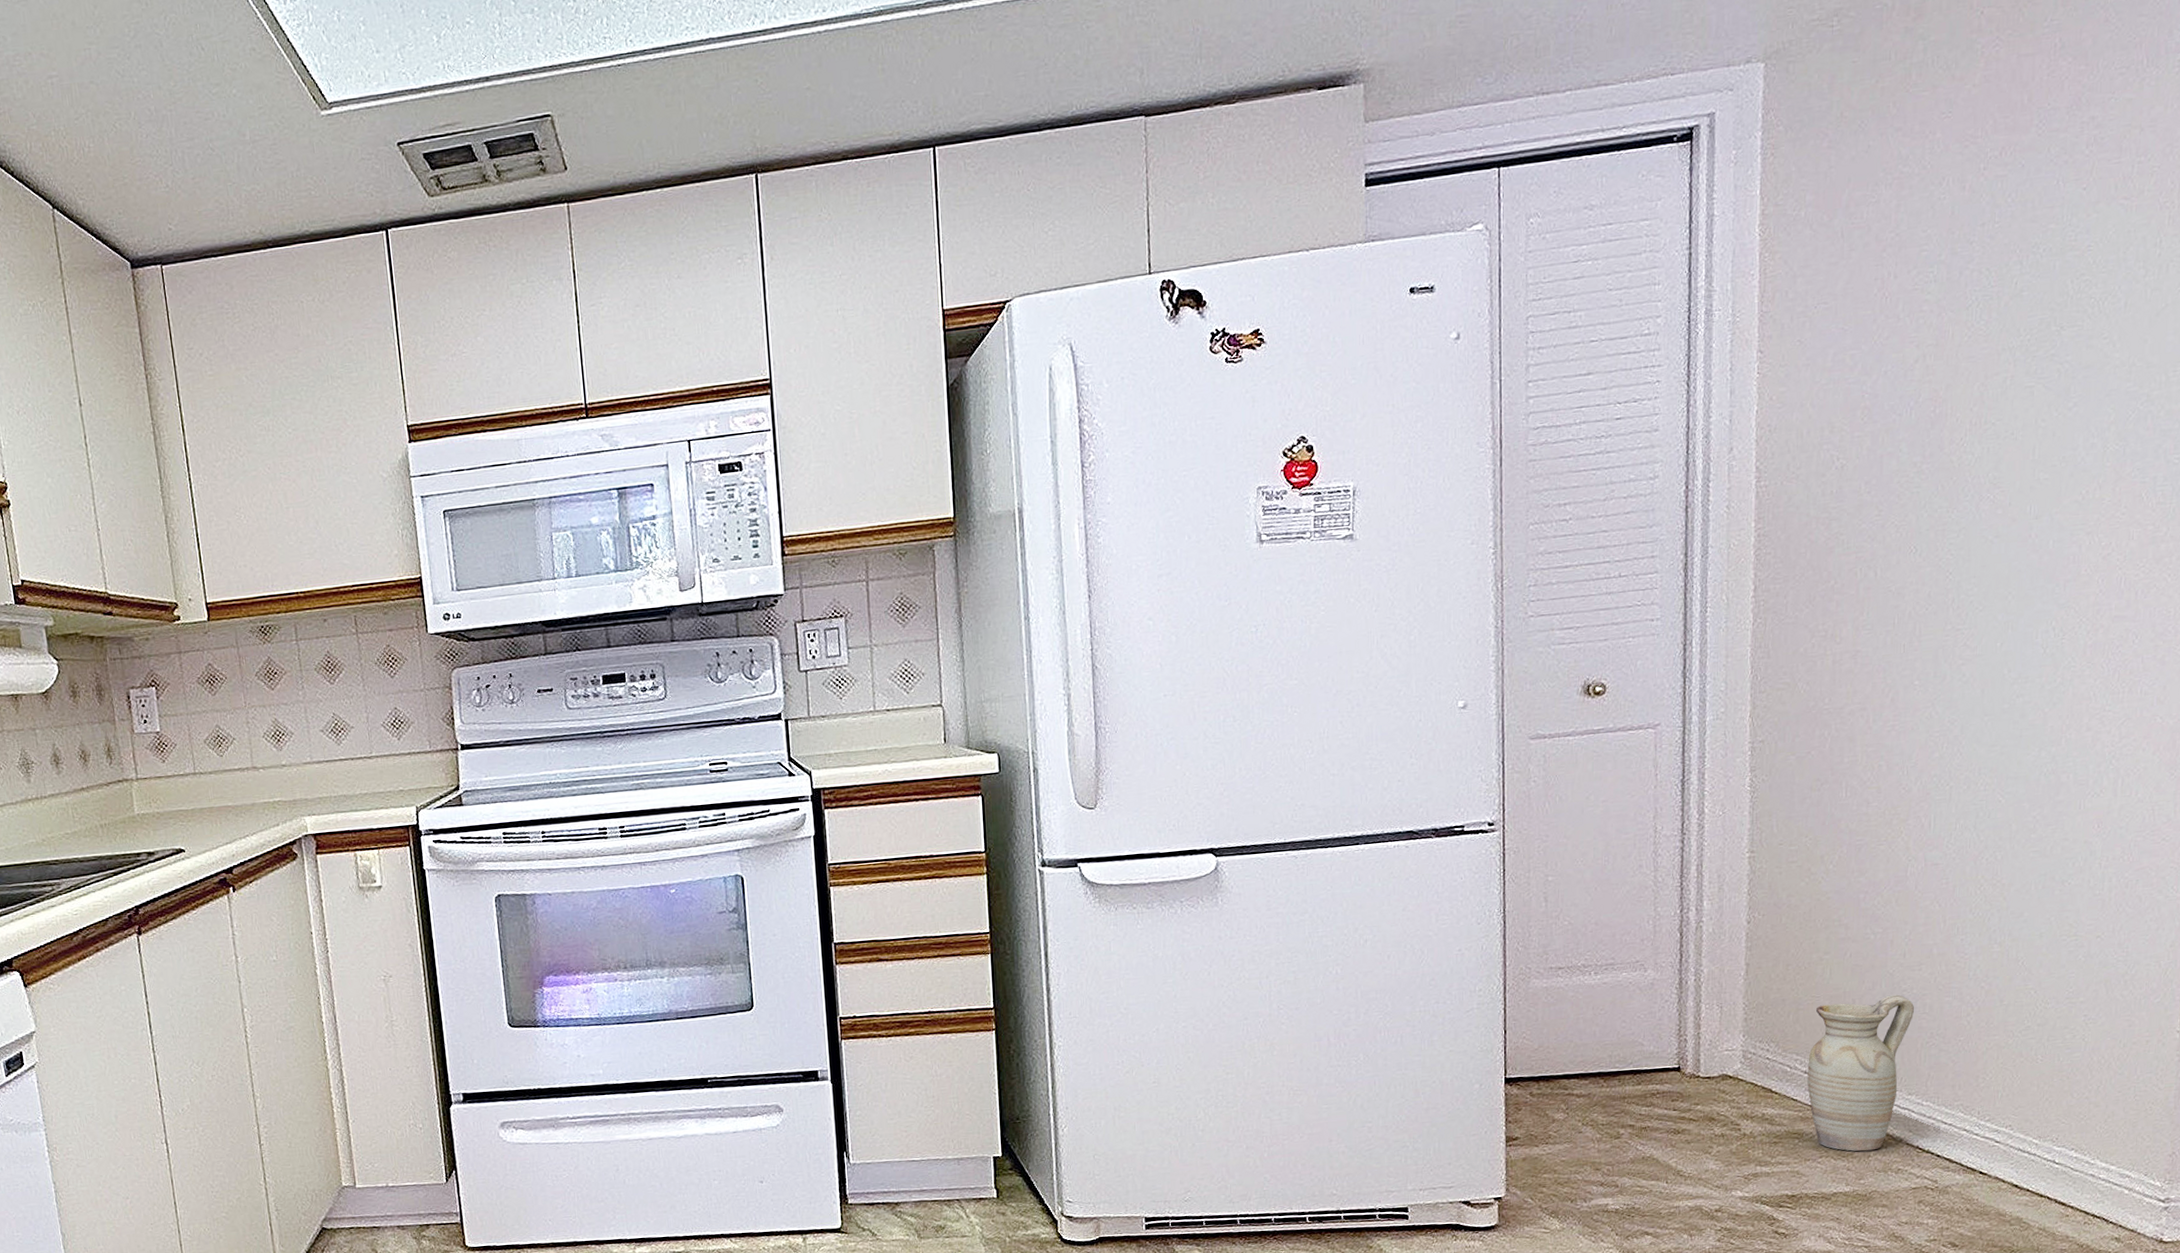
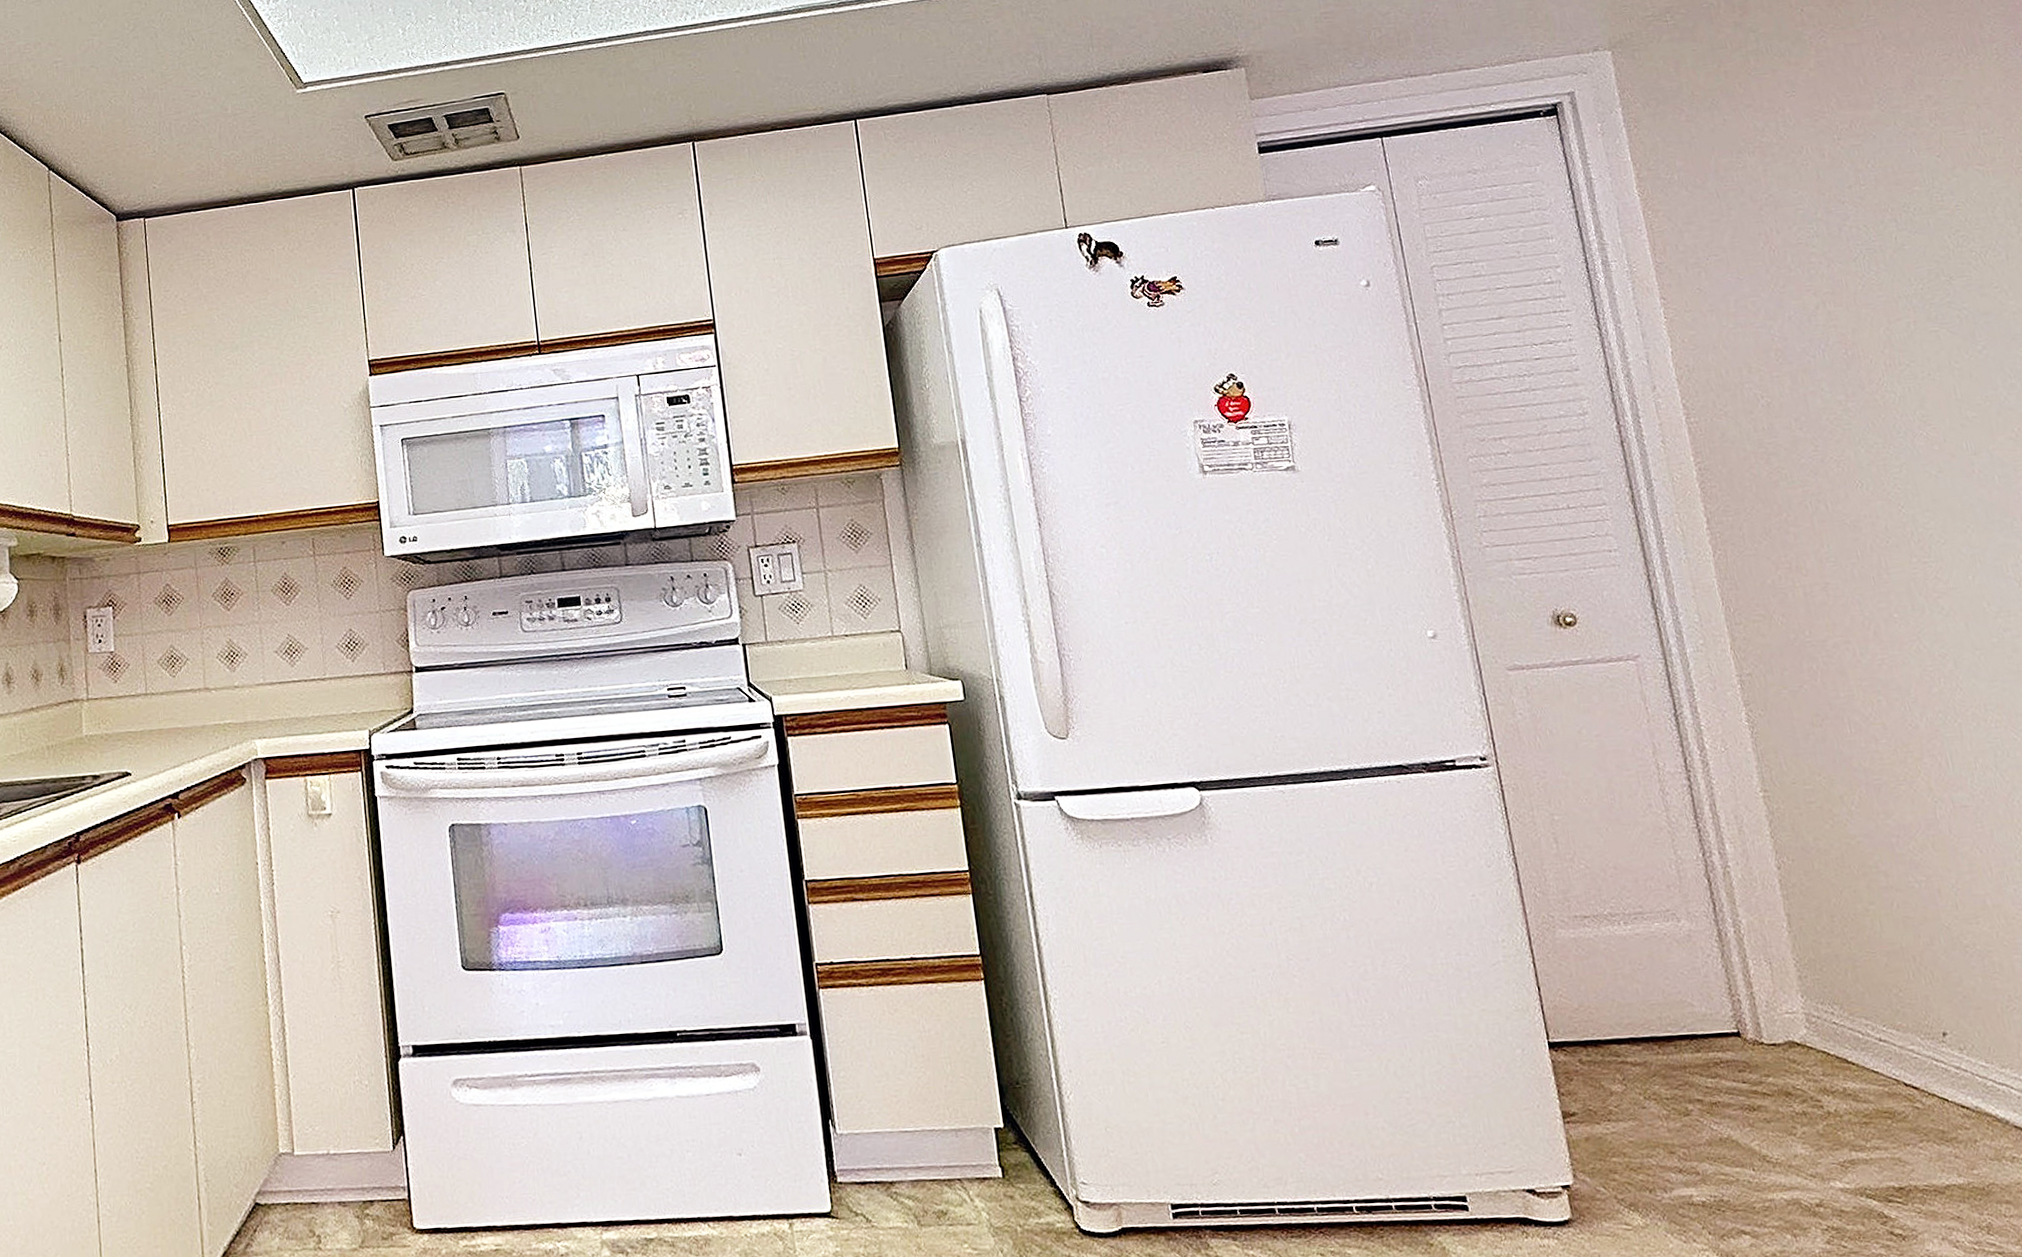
ceramic jug: present [1807,994,1915,1152] -> none [1874,951,1991,1135]

